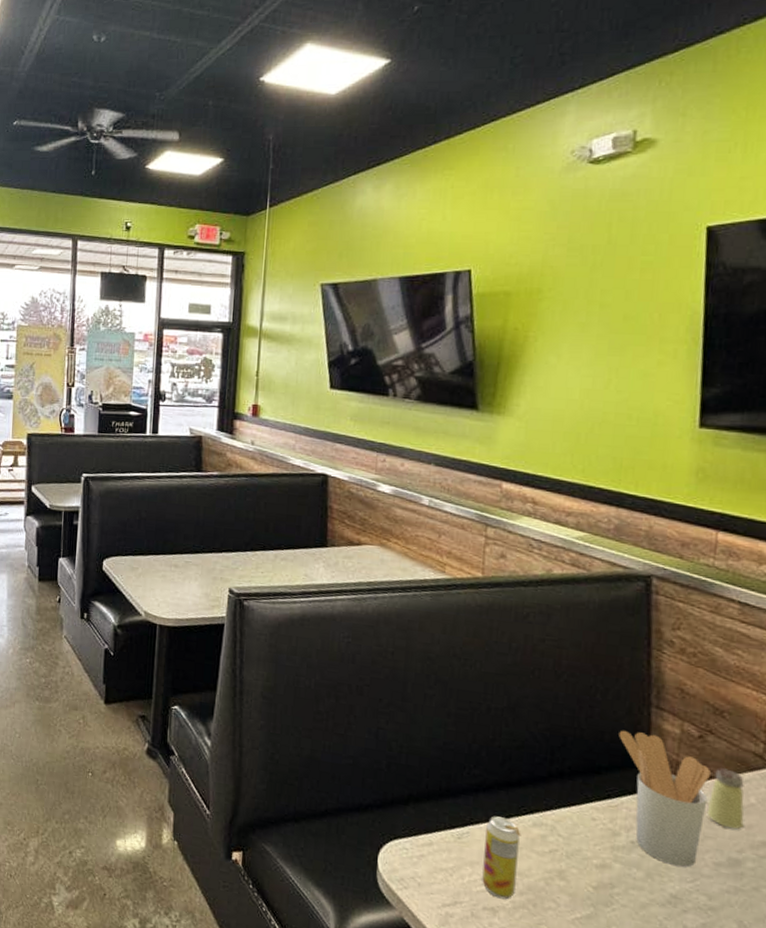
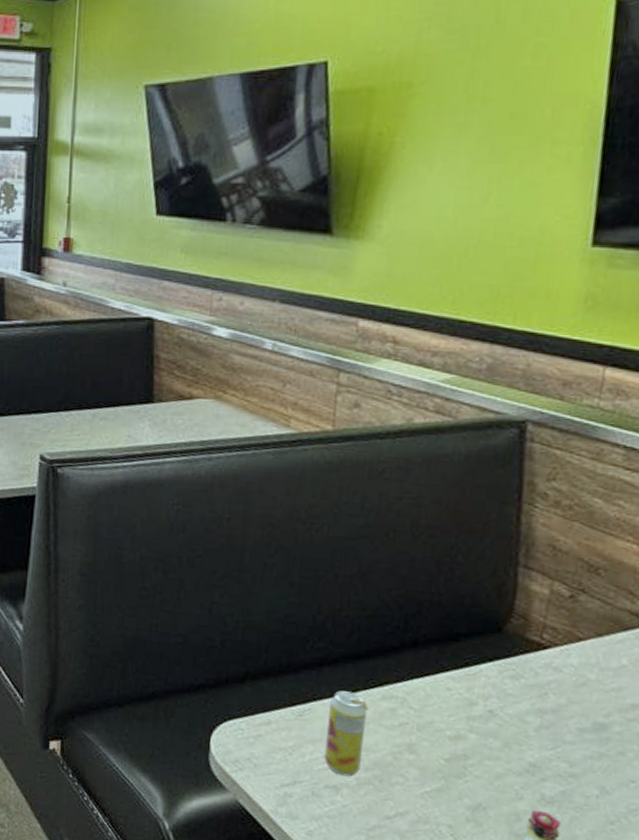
utensil holder: present [619,730,711,868] -> none [480,593,581,735]
saltshaker: present [706,768,744,830] -> none [573,629,617,693]

